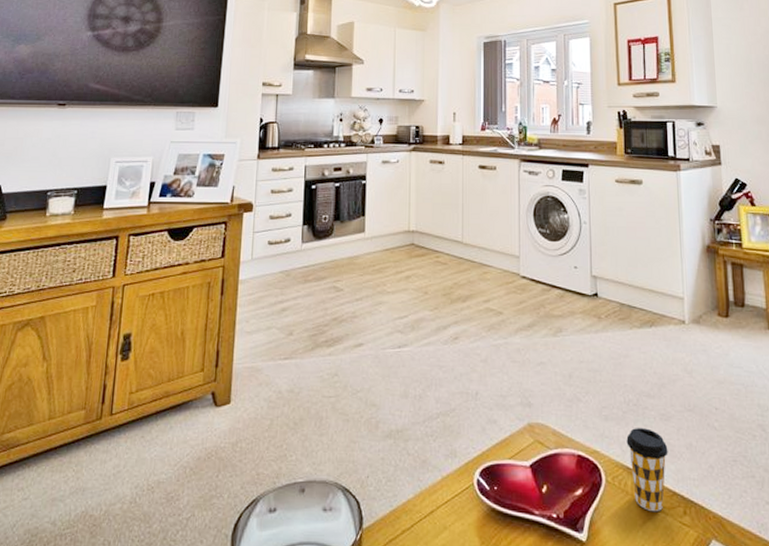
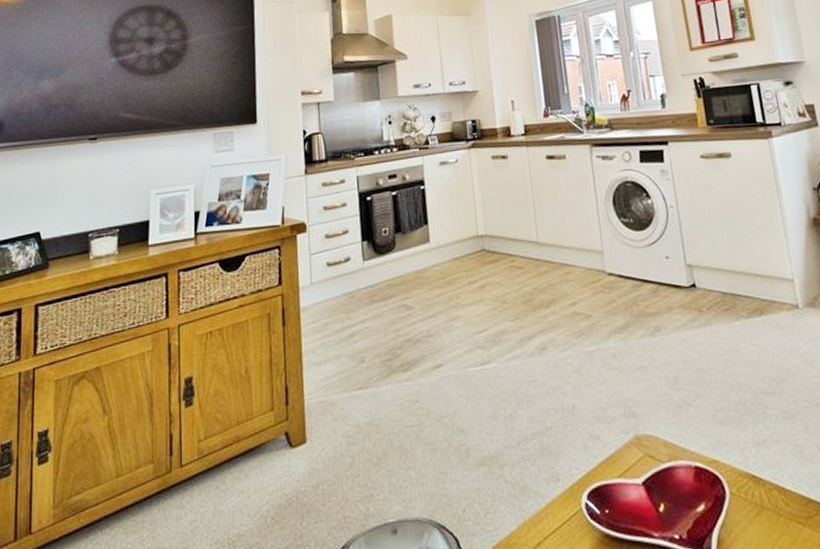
coffee cup: present [626,428,668,512] -> none [747,430,800,524]

